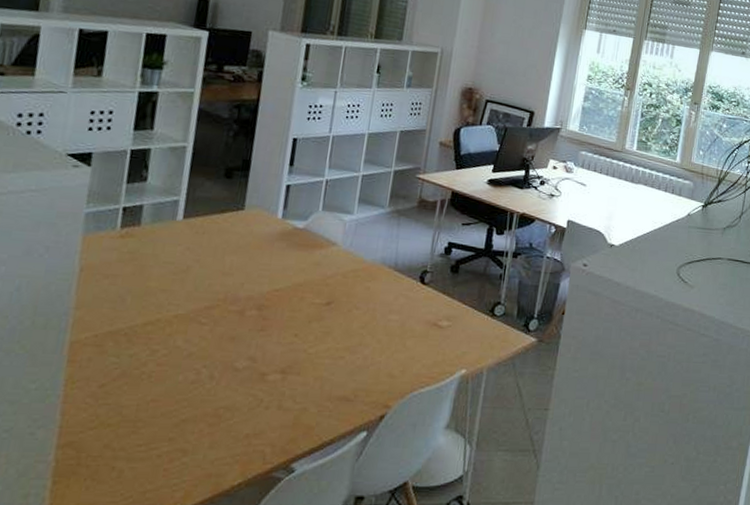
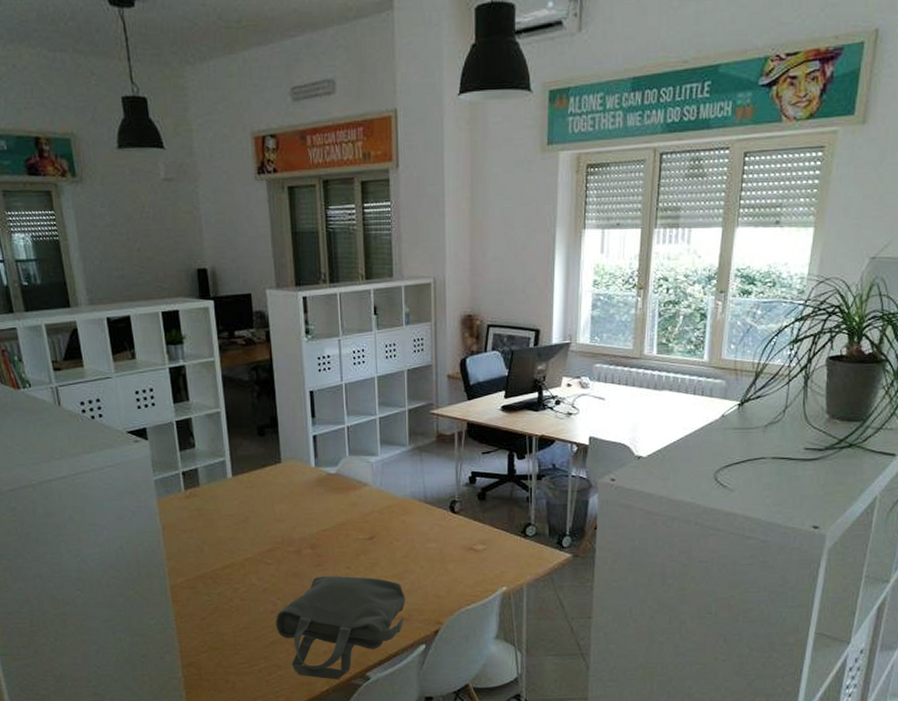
tote bag: none [192,342,355,471] -> present [275,575,406,680]

